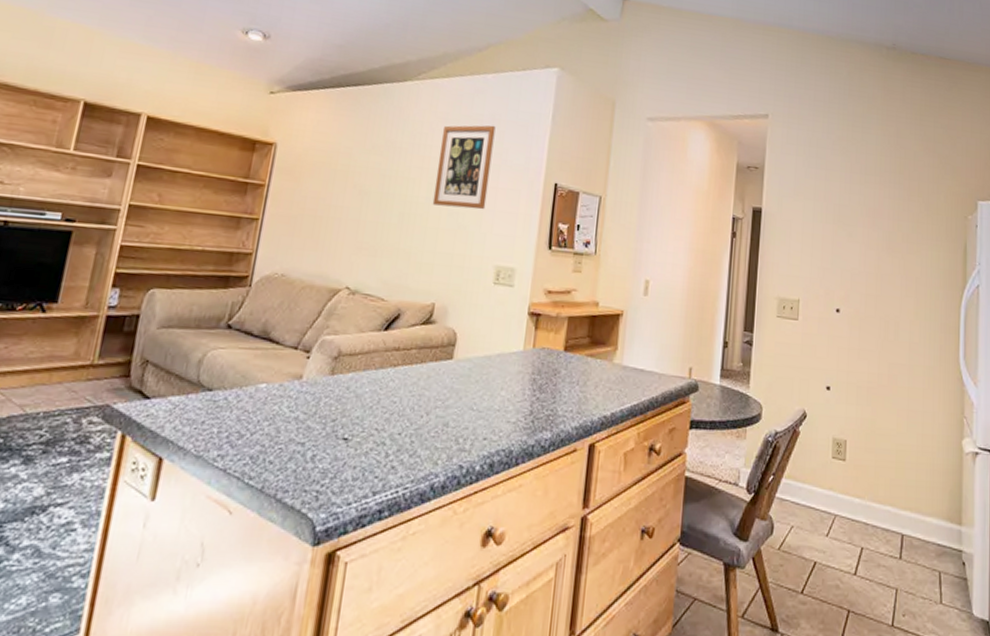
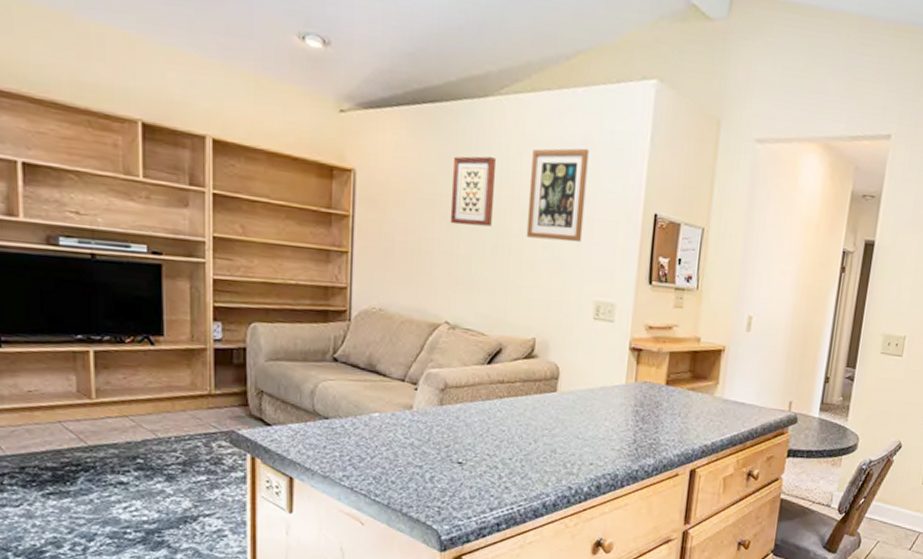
wall art: none [360,131,410,195] -> present [450,156,497,227]

